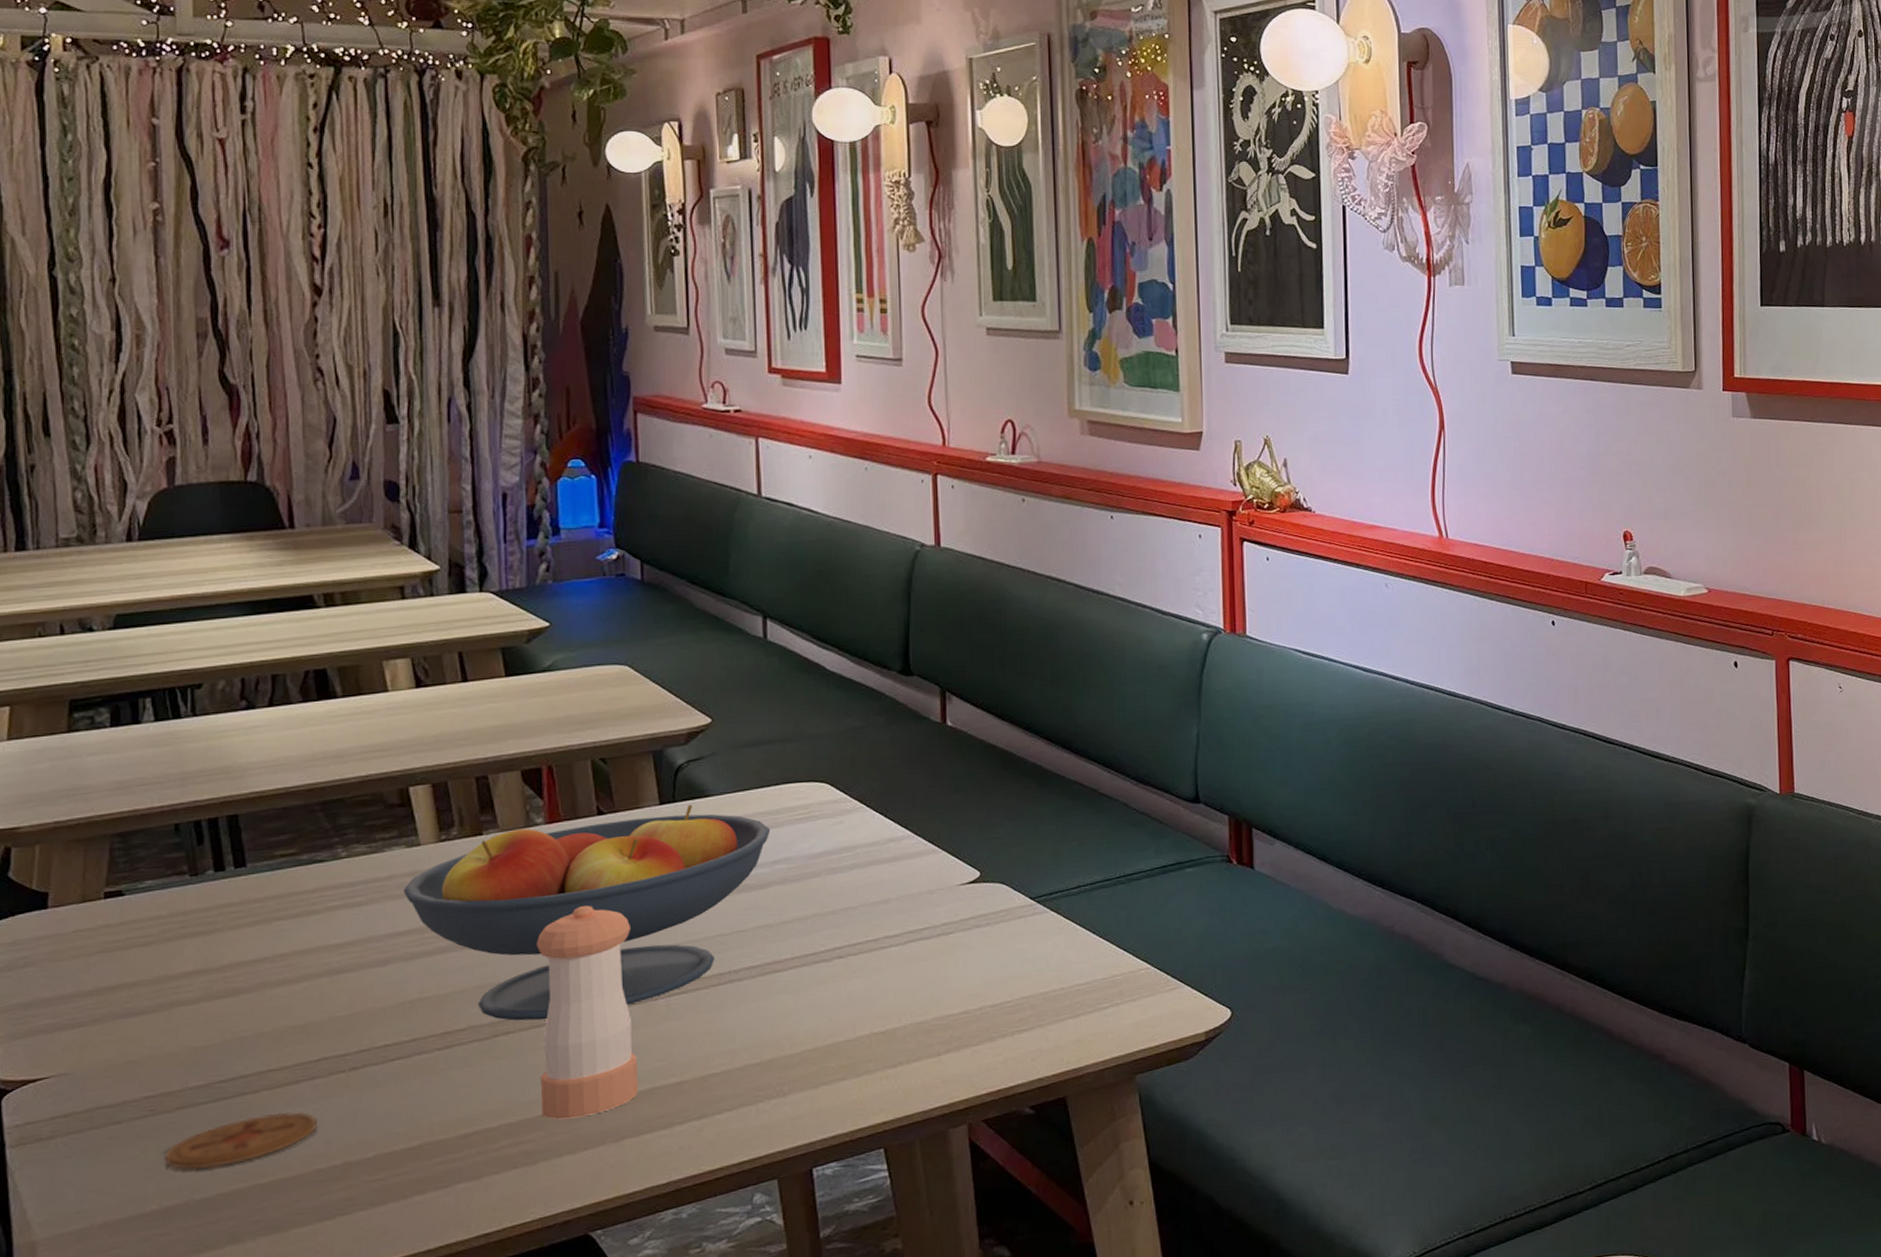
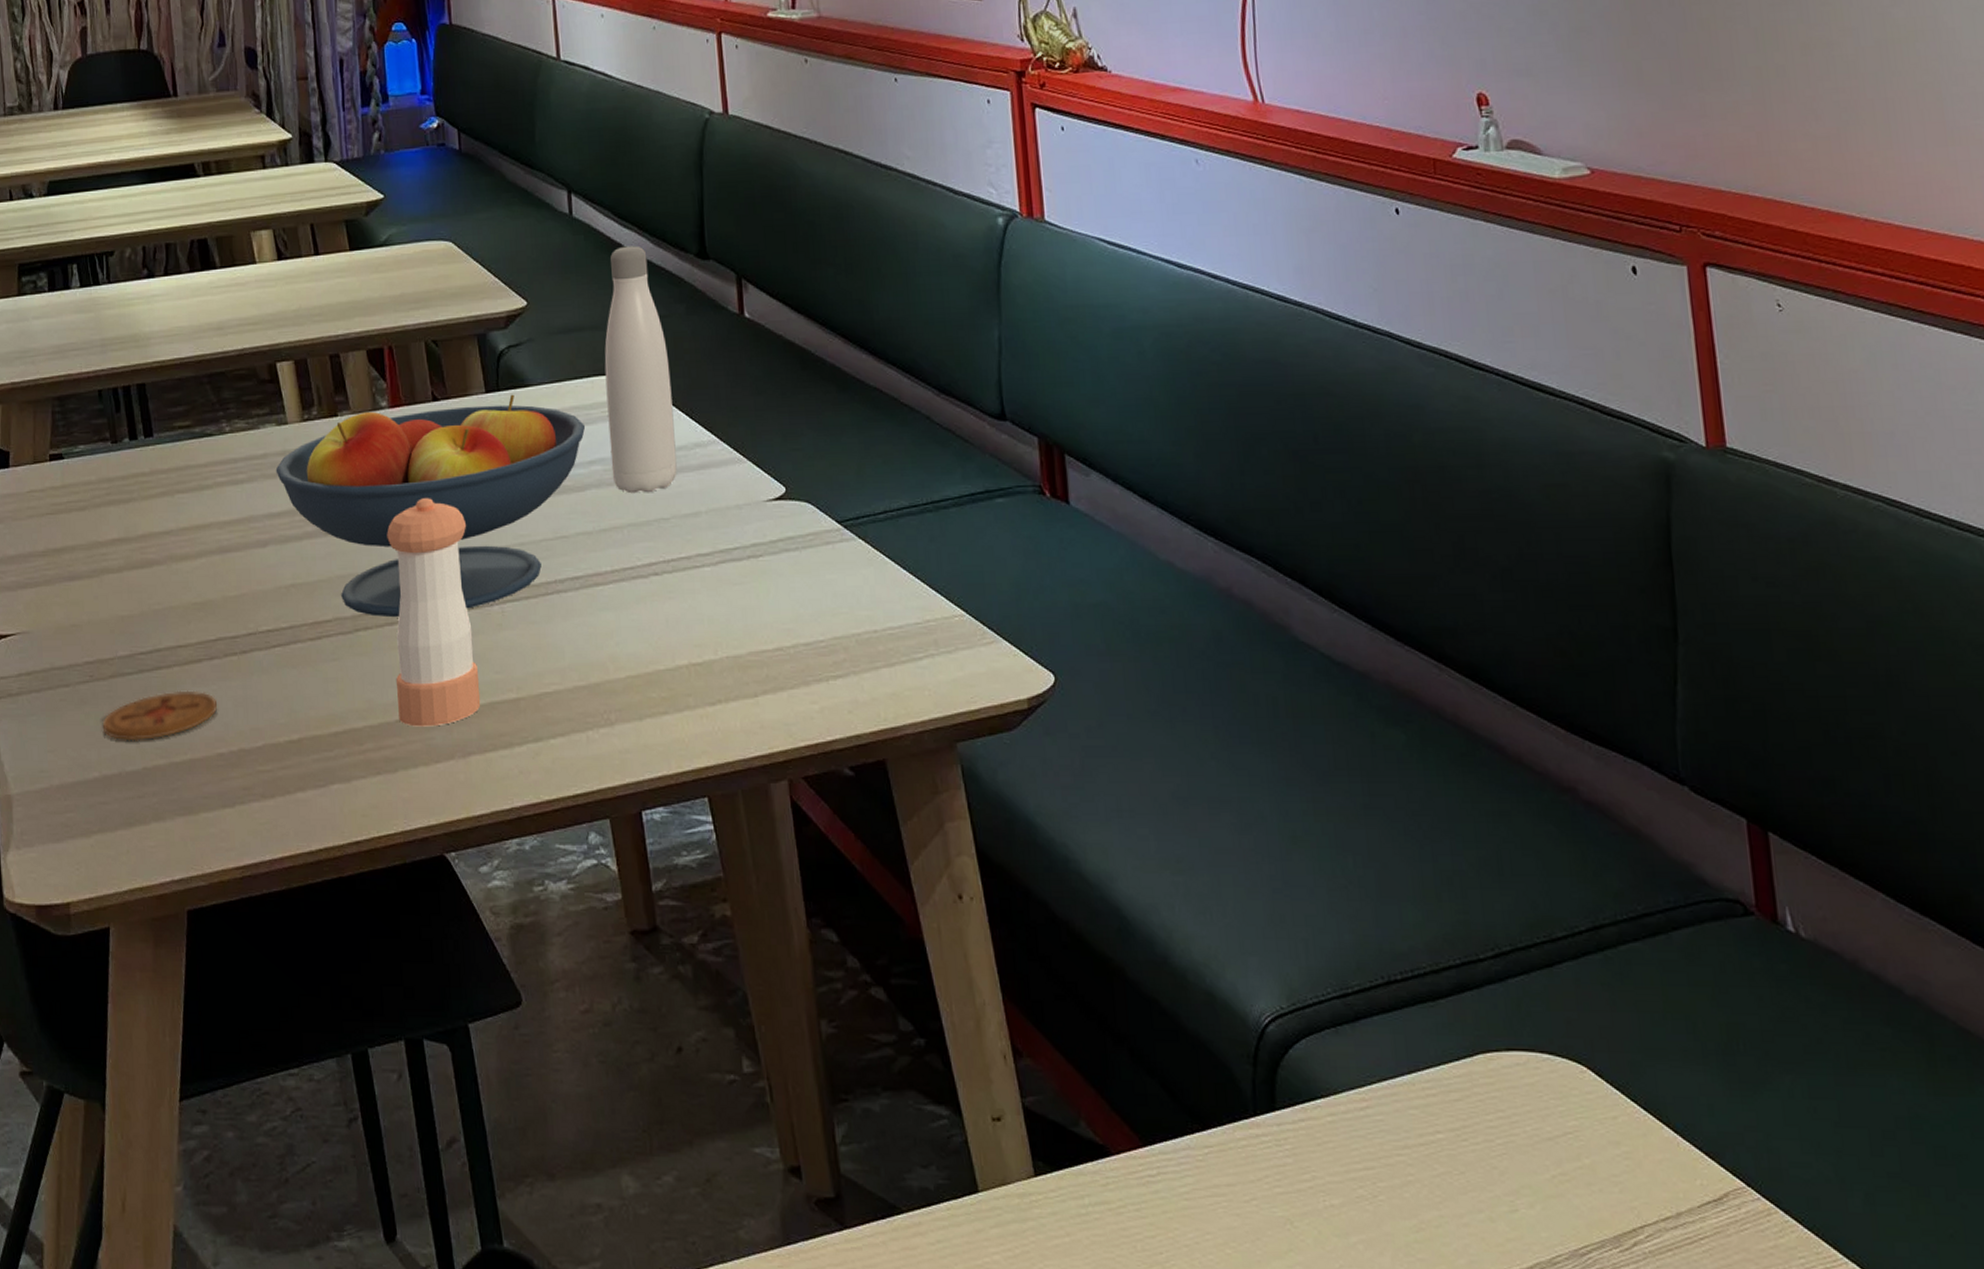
water bottle: none [795,665,868,888] -> present [604,245,677,494]

